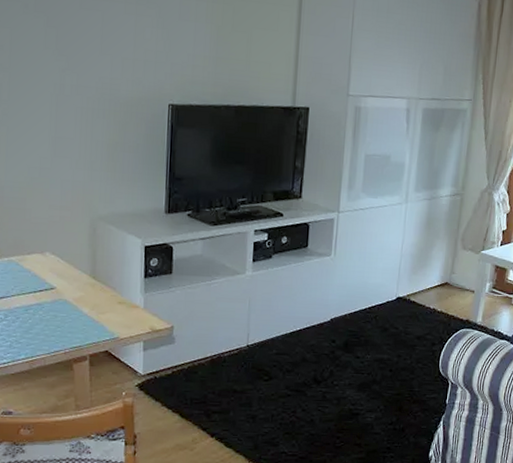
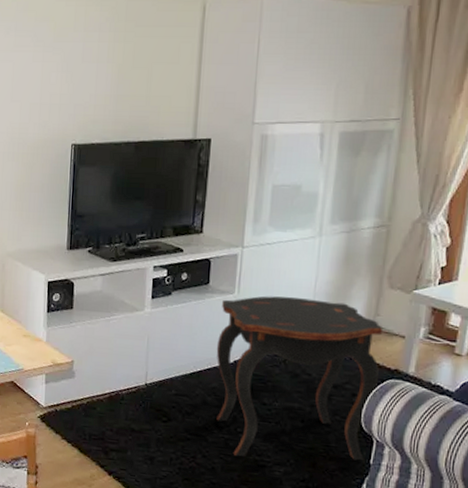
side table: none [314,257,457,408] -> present [216,296,382,461]

